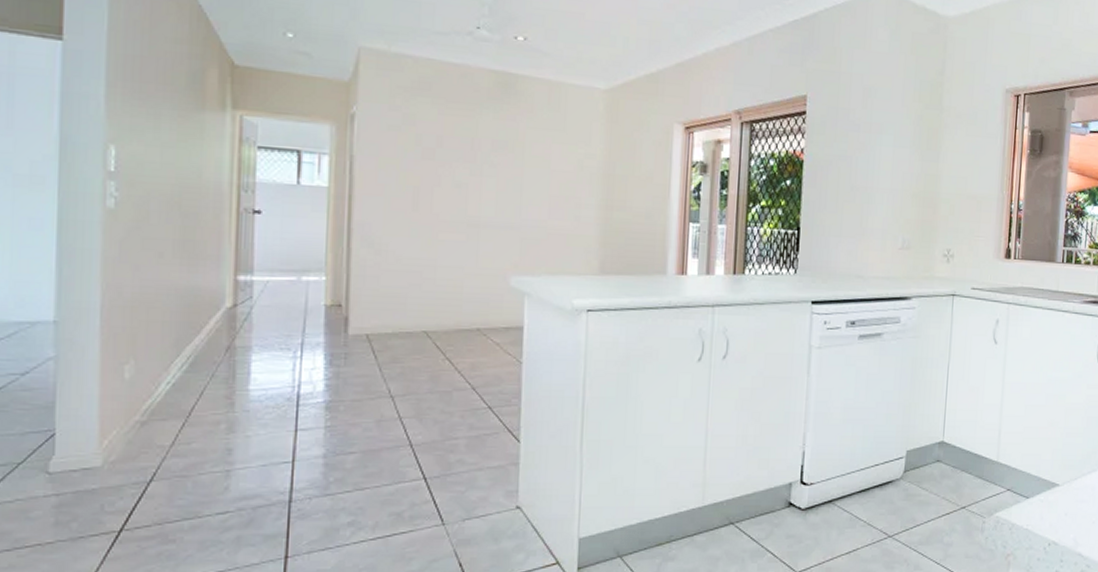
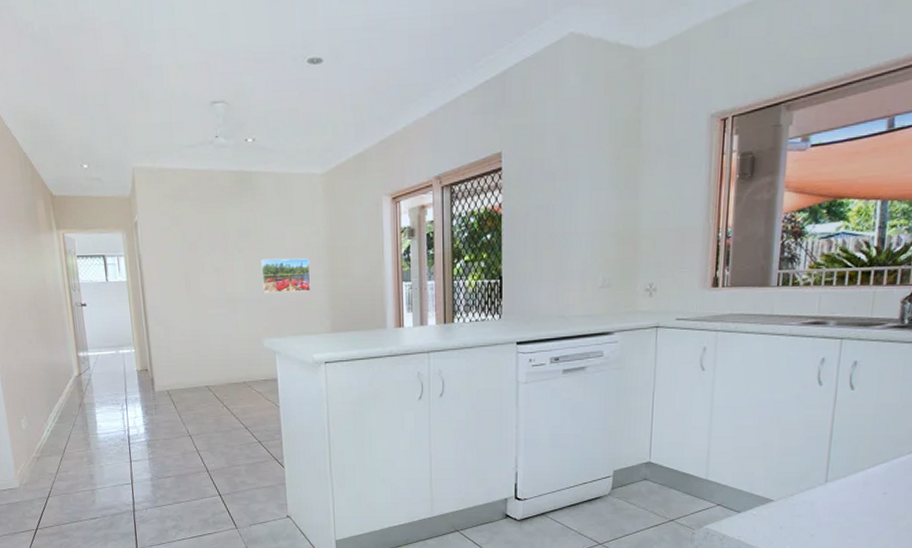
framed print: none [516,178,581,223] -> present [261,258,311,293]

